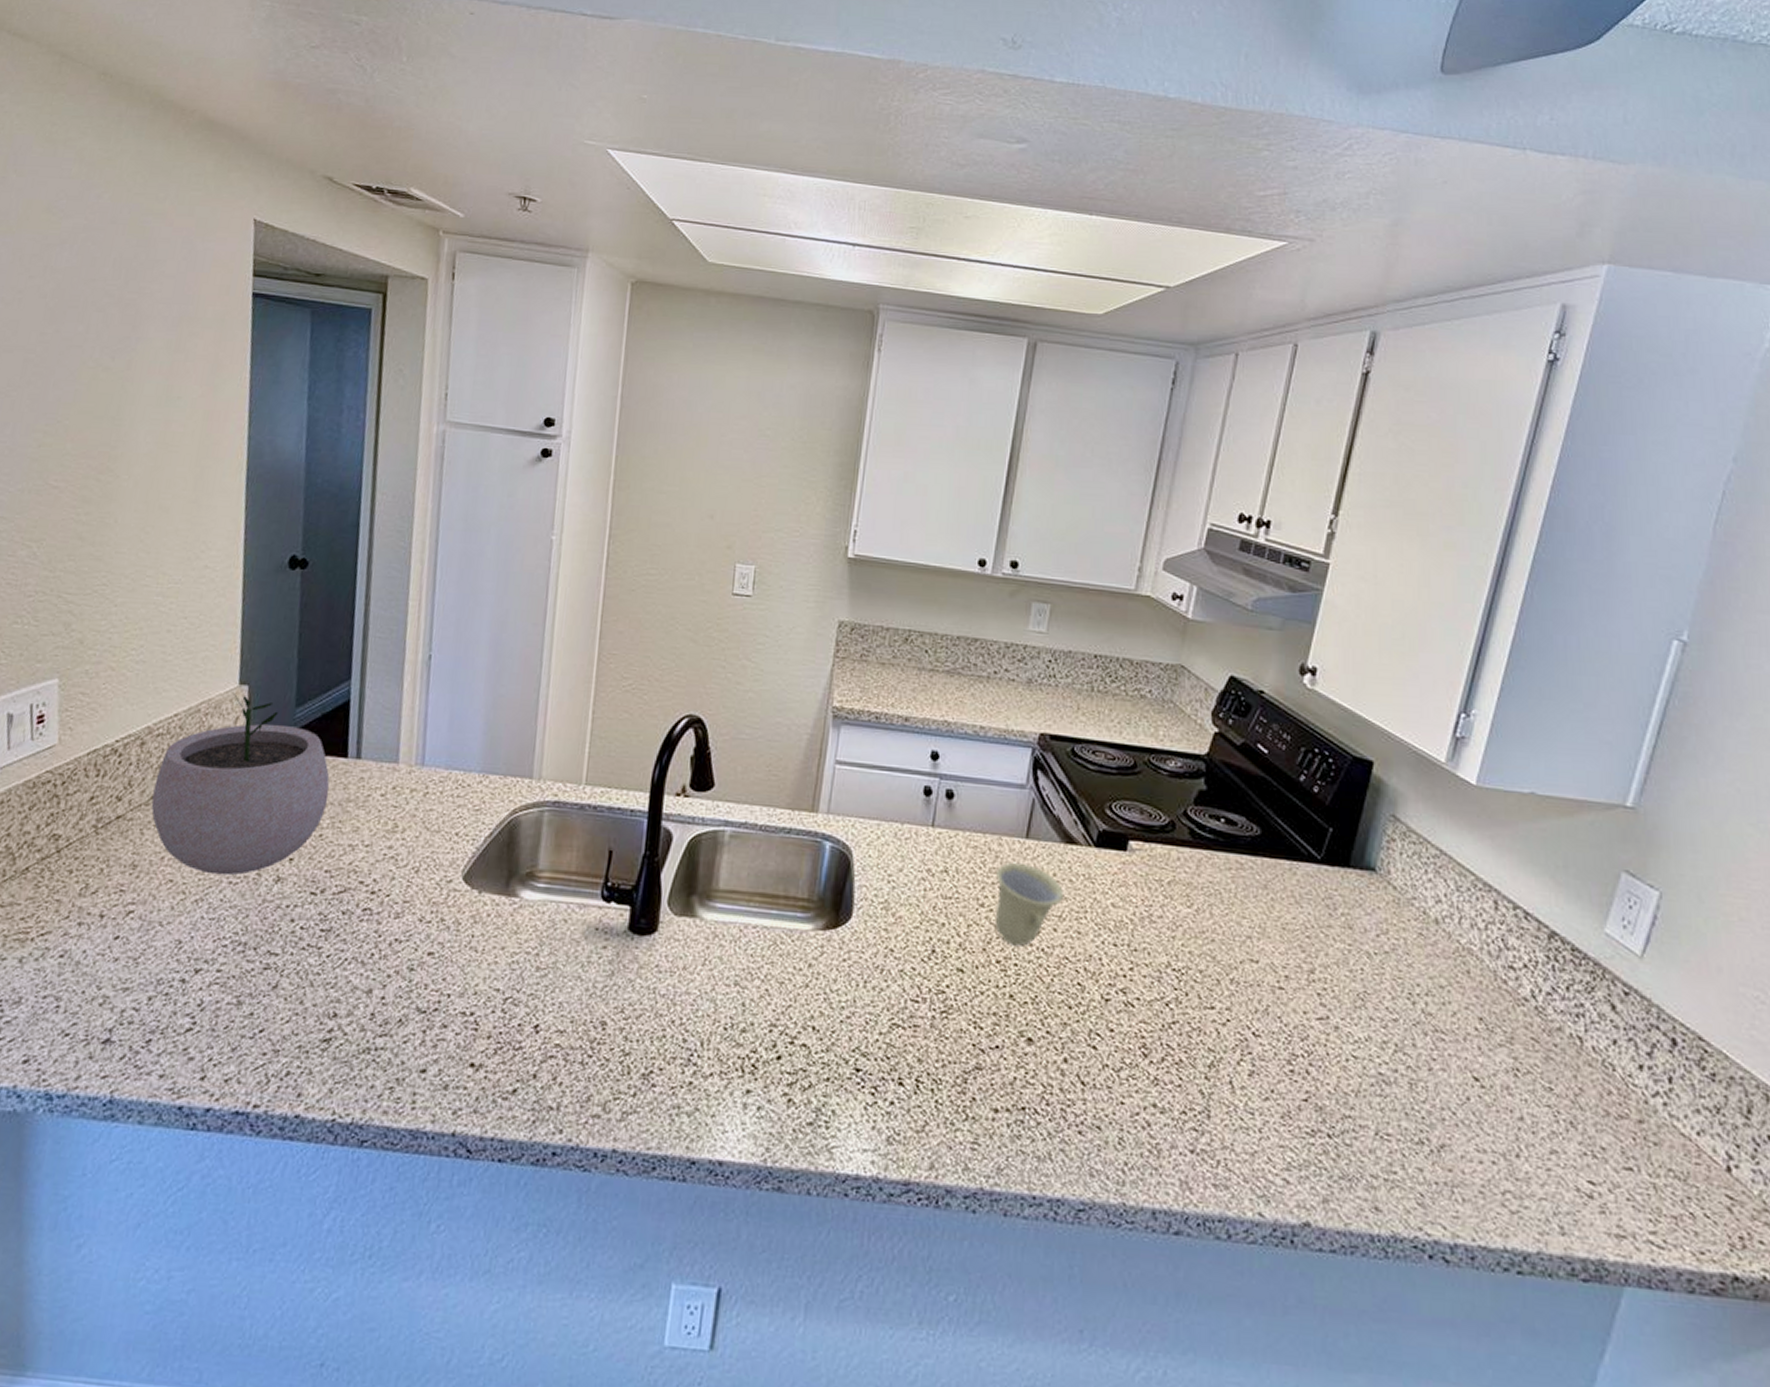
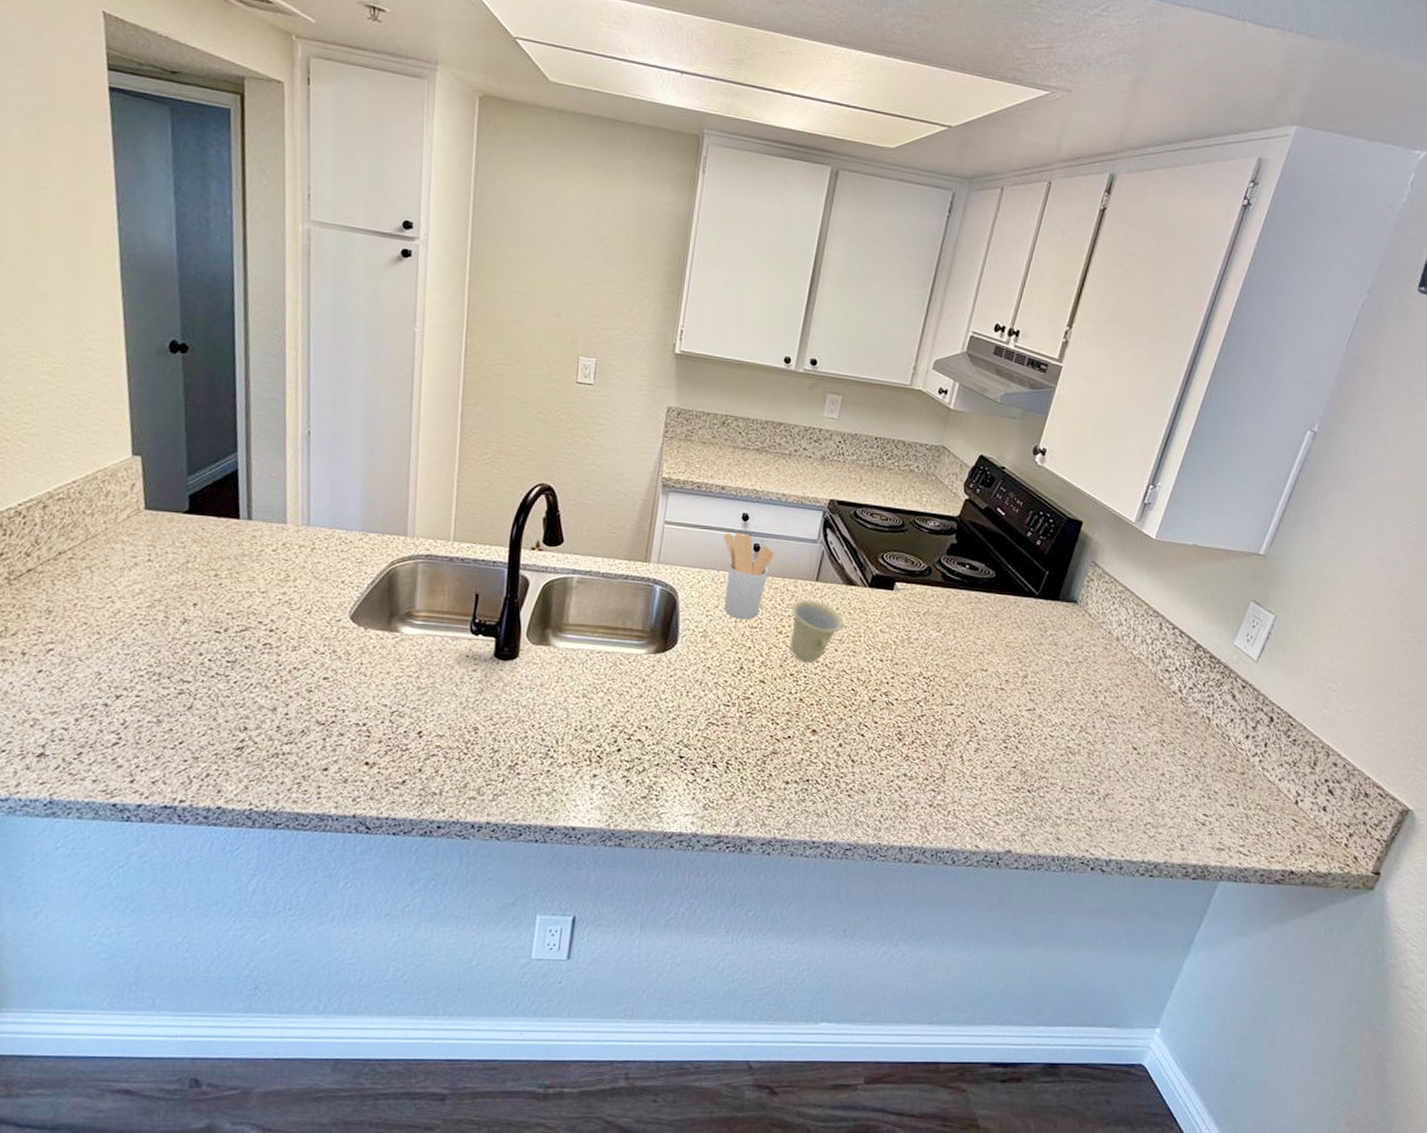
plant pot: present [151,694,330,876] -> none [59,463,225,618]
utensil holder: none [908,775,973,888] -> present [723,532,775,620]

